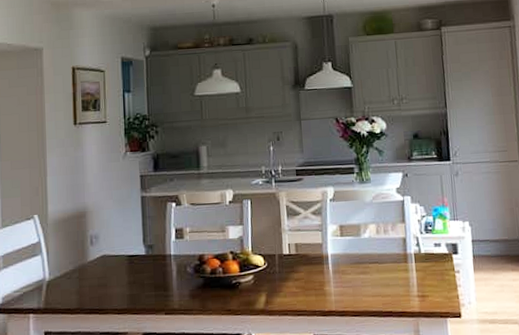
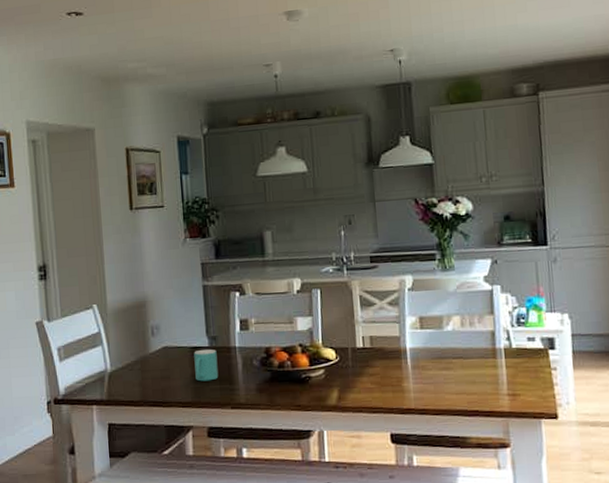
mug: none [131,257,154,289] -> present [194,348,219,382]

